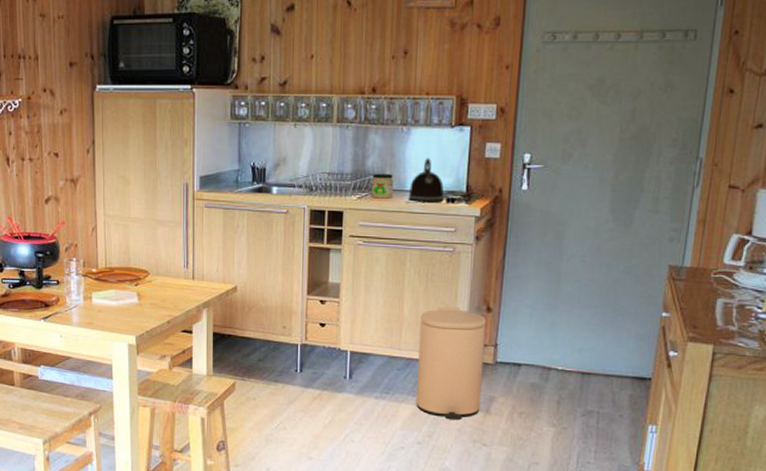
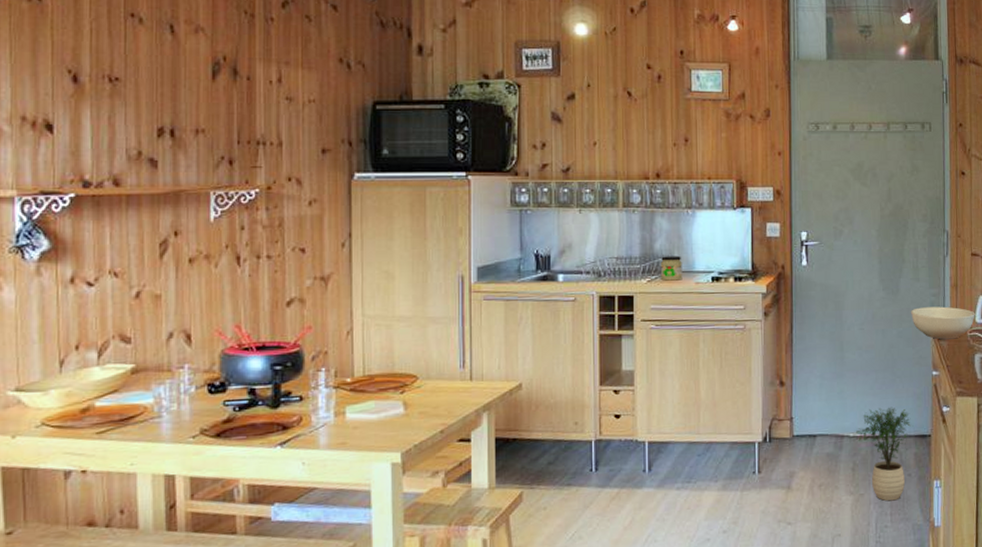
kettle: present [408,158,445,203] -> none [697,239,732,282]
pedal bin: present [416,307,486,421] -> none [717,385,782,503]
potted plant: none [564,344,630,439] -> present [855,407,911,501]
bowl: none [643,242,724,280] -> present [910,306,975,340]

